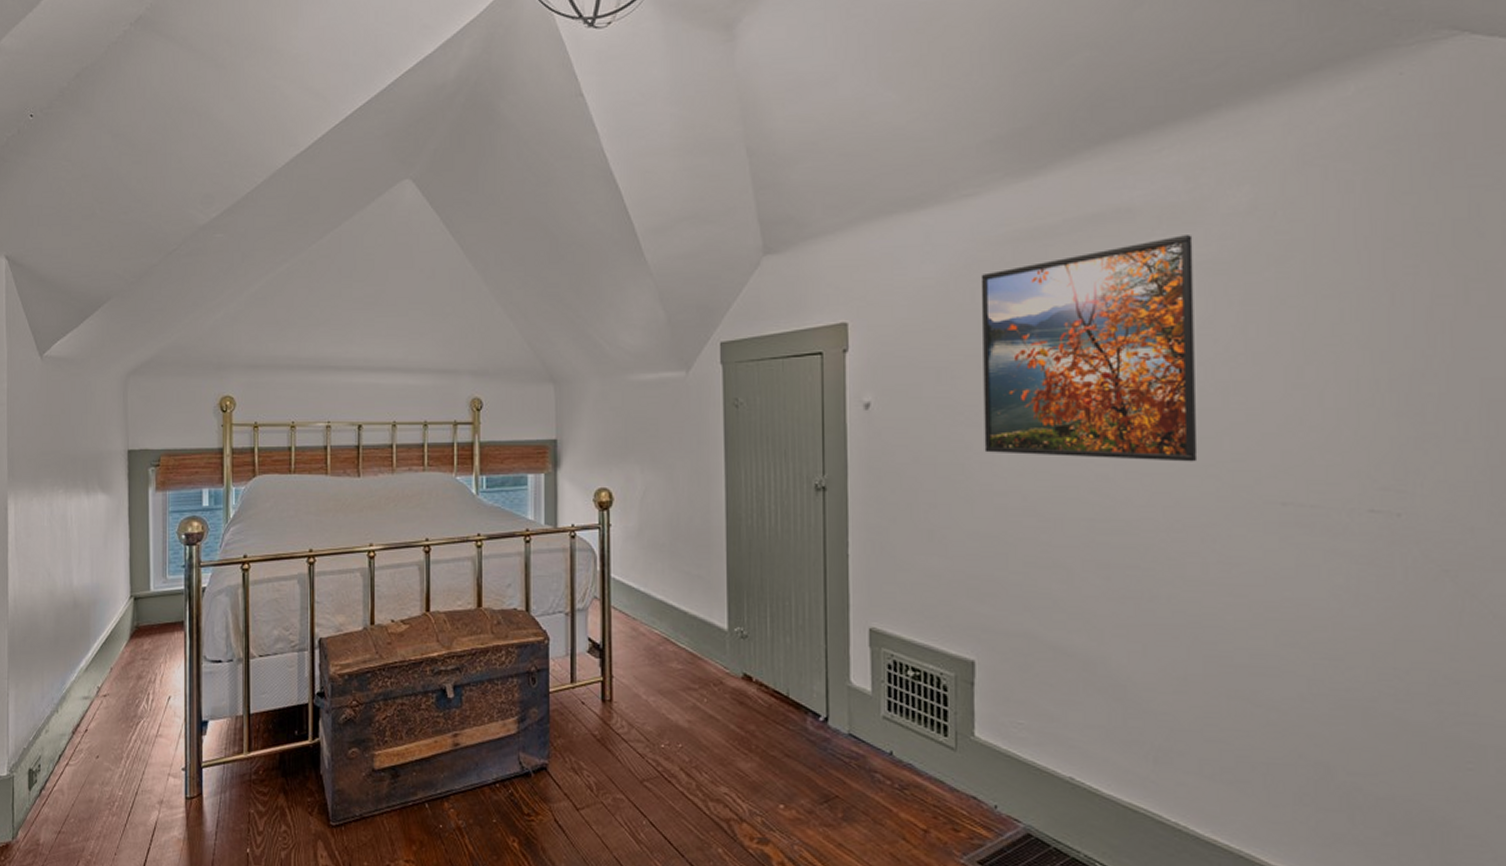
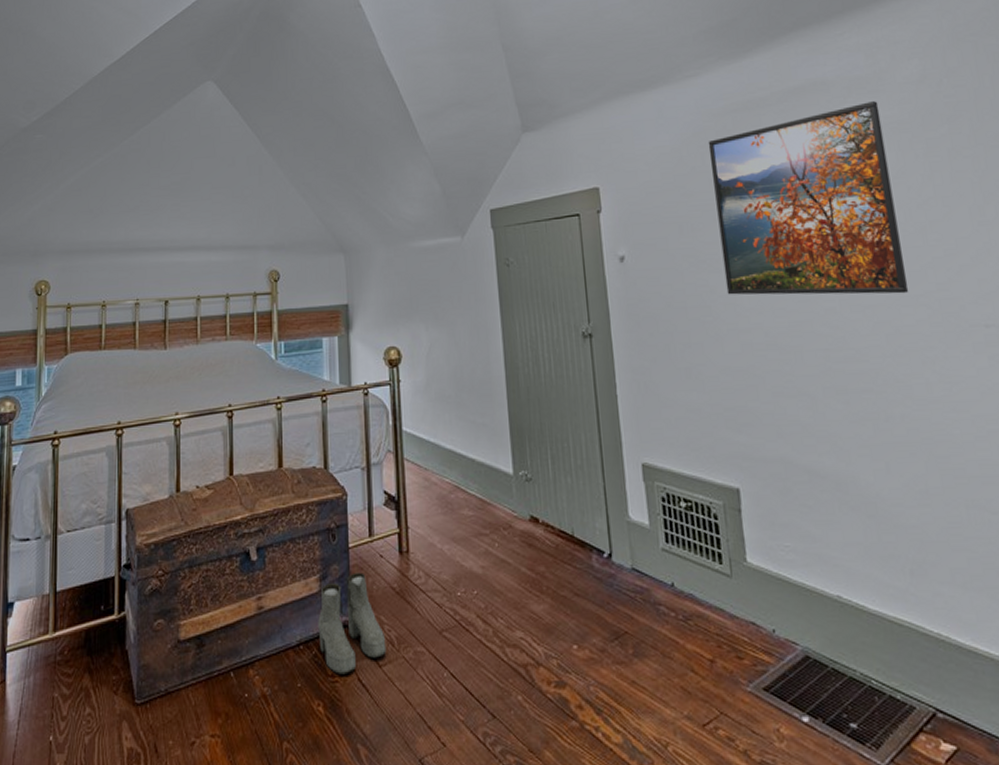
boots: none [515,717,585,815] -> present [318,572,387,674]

